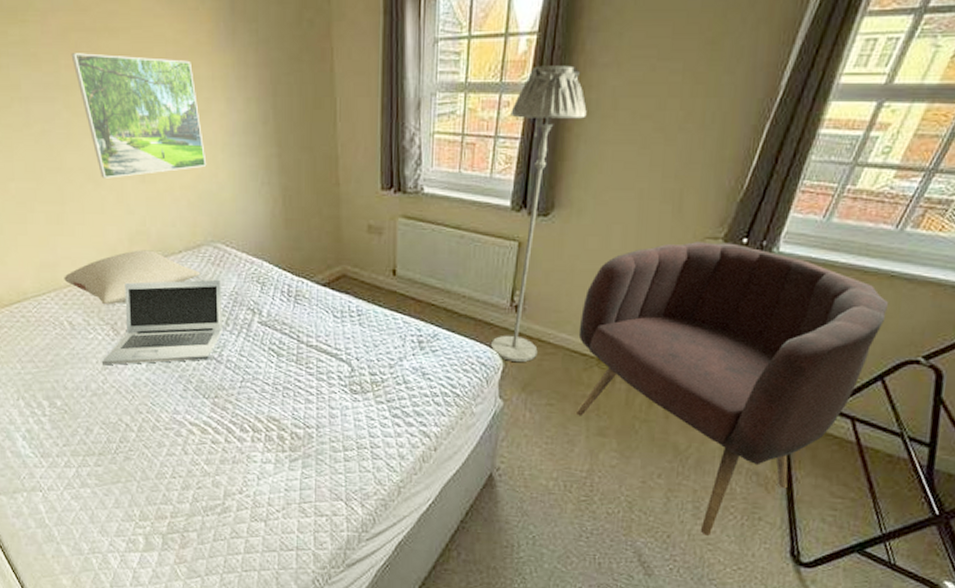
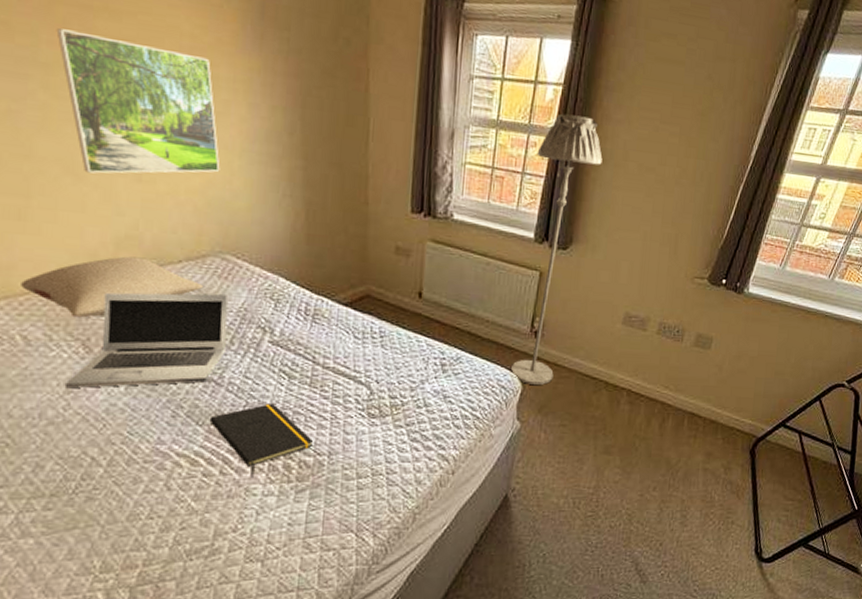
notepad: none [213,379,303,447] -> present [209,403,314,479]
armchair: present [577,242,890,536] -> none [586,280,825,541]

